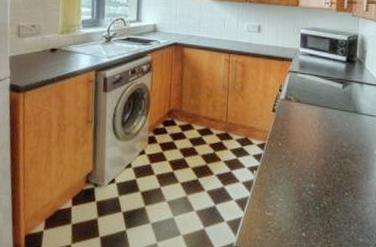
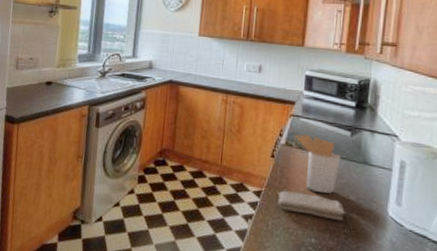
washcloth: none [280,142,340,165] -> present [278,190,346,220]
utensil holder: none [293,88,335,142] -> present [295,134,341,194]

